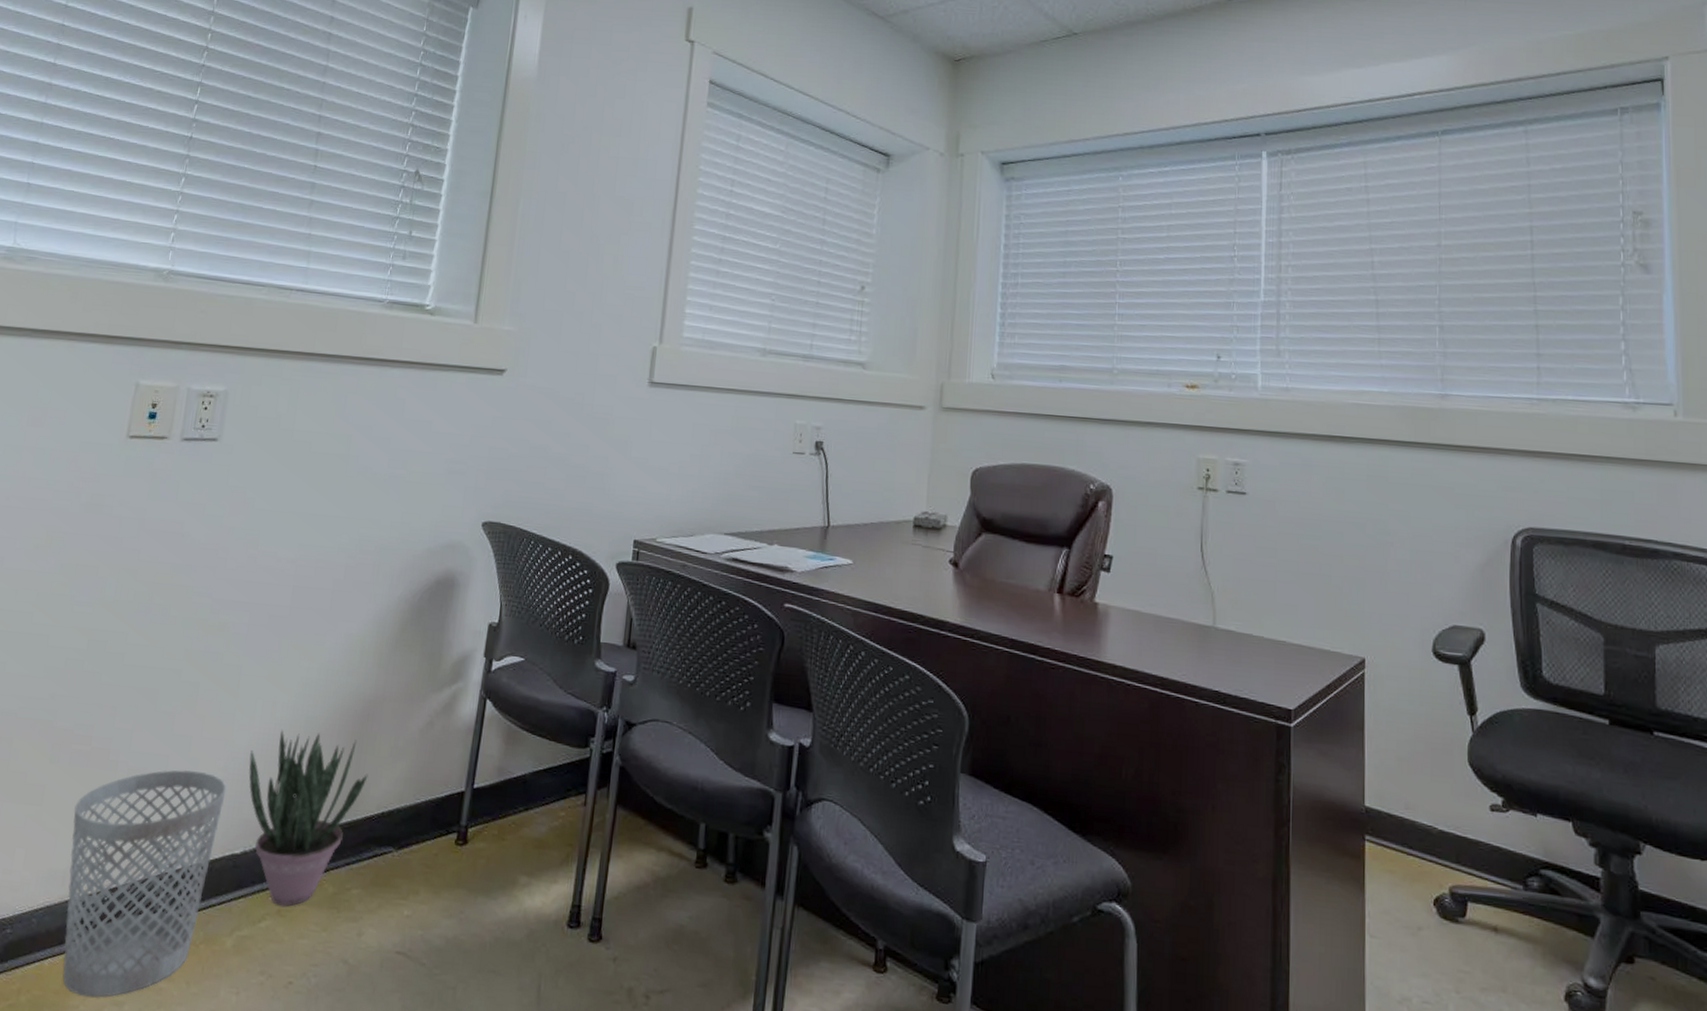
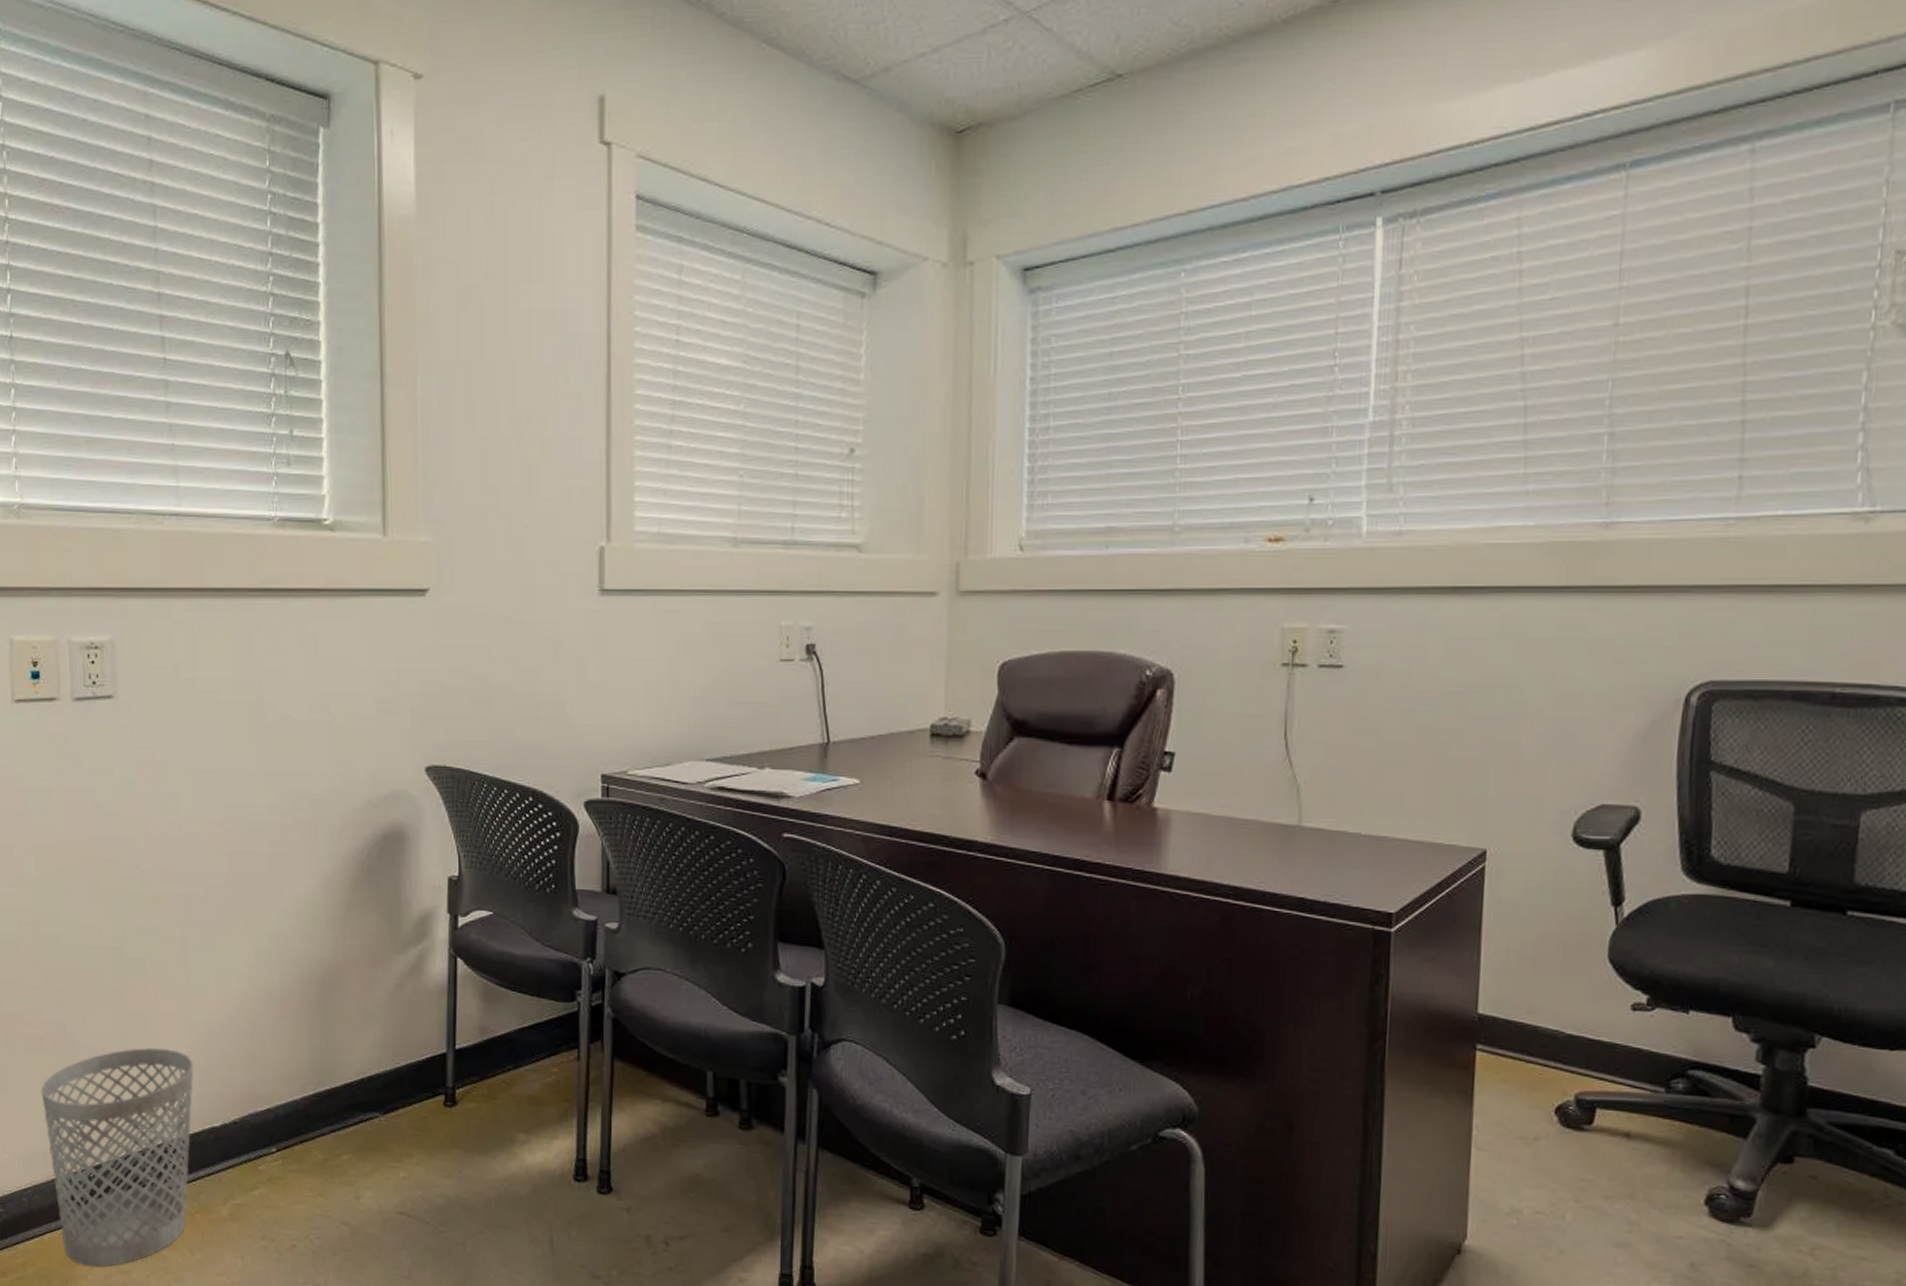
potted plant: present [248,729,368,907] -> none [212,1001,341,1175]

